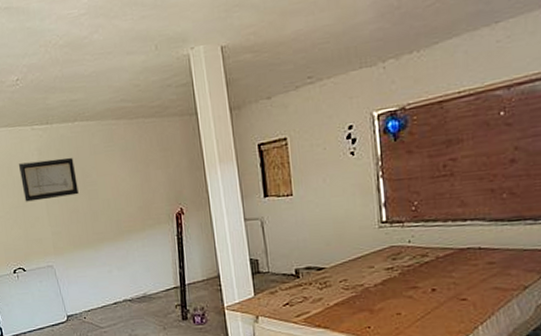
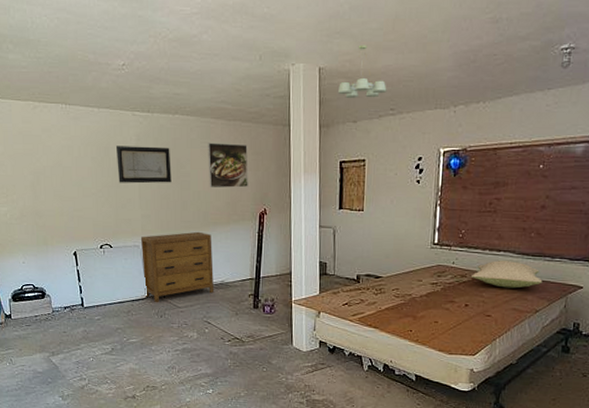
dresser: none [53,242,138,326] -> present [140,231,215,303]
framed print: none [112,142,160,194] -> present [208,142,249,188]
ceiling light fixture: none [244,12,301,74] -> present [337,44,387,99]
pillow: none [433,230,527,264] -> present [470,260,543,289]

